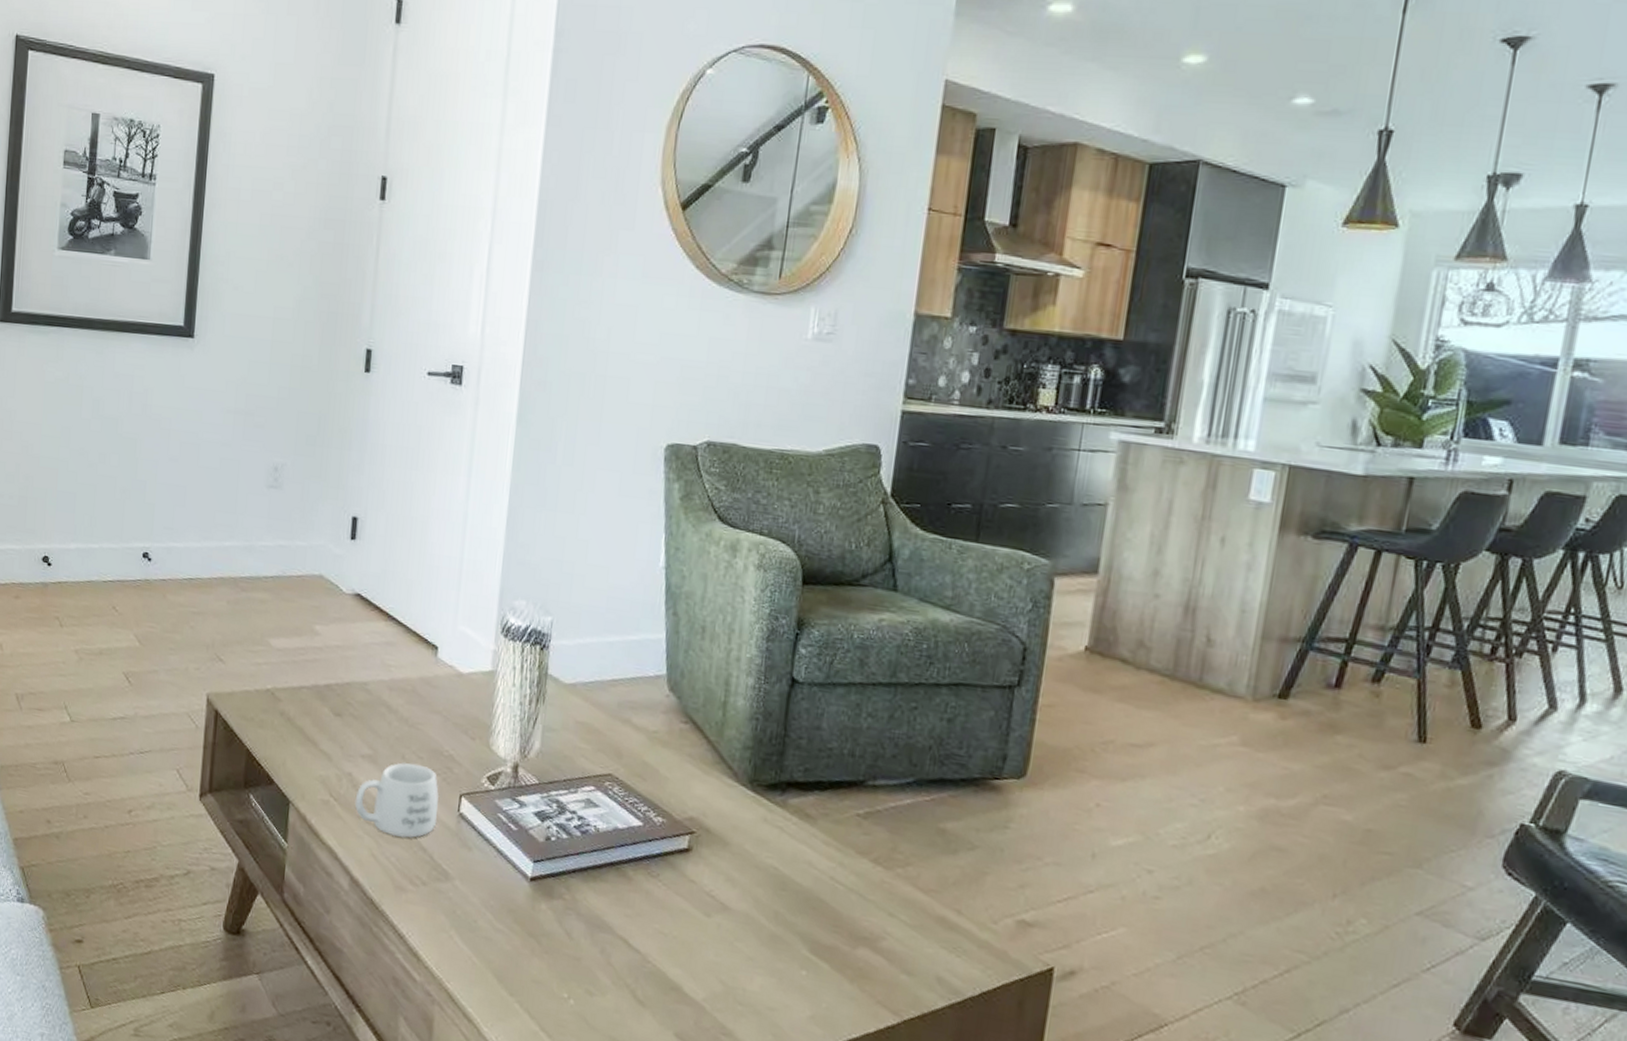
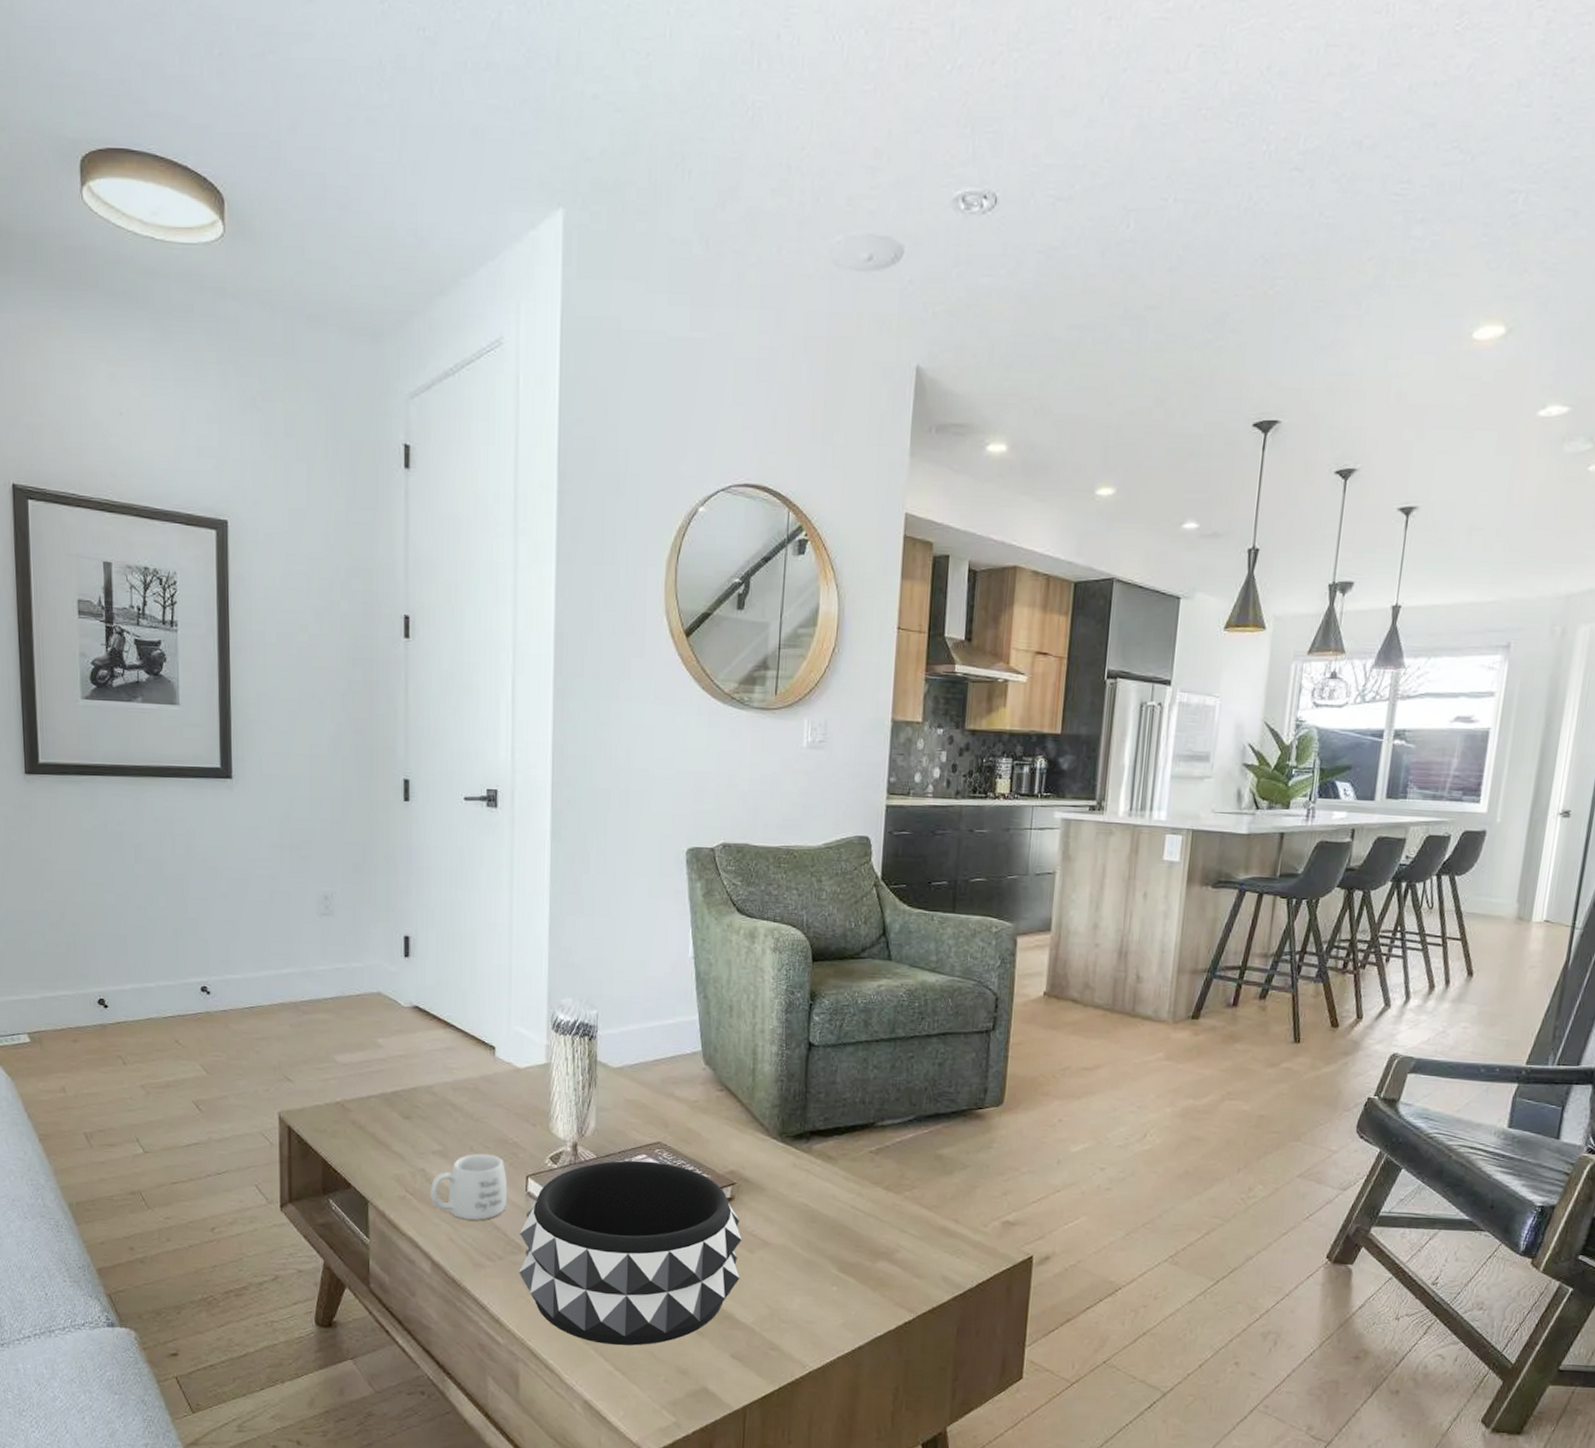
decorative bowl: none [443,789,698,1008] -> present [519,1160,742,1346]

